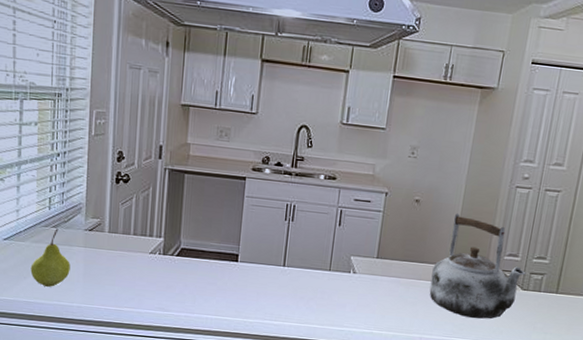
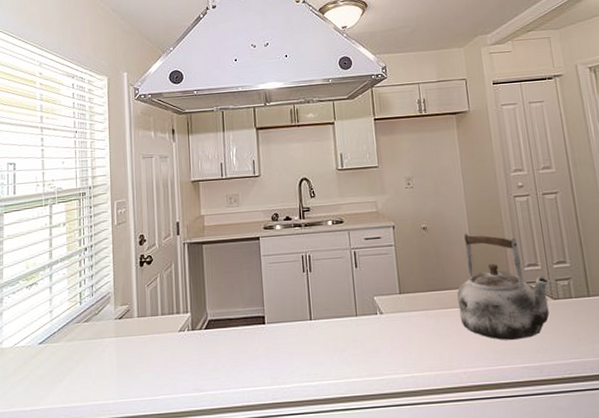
fruit: present [30,228,70,287] -> none [65,323,104,387]

